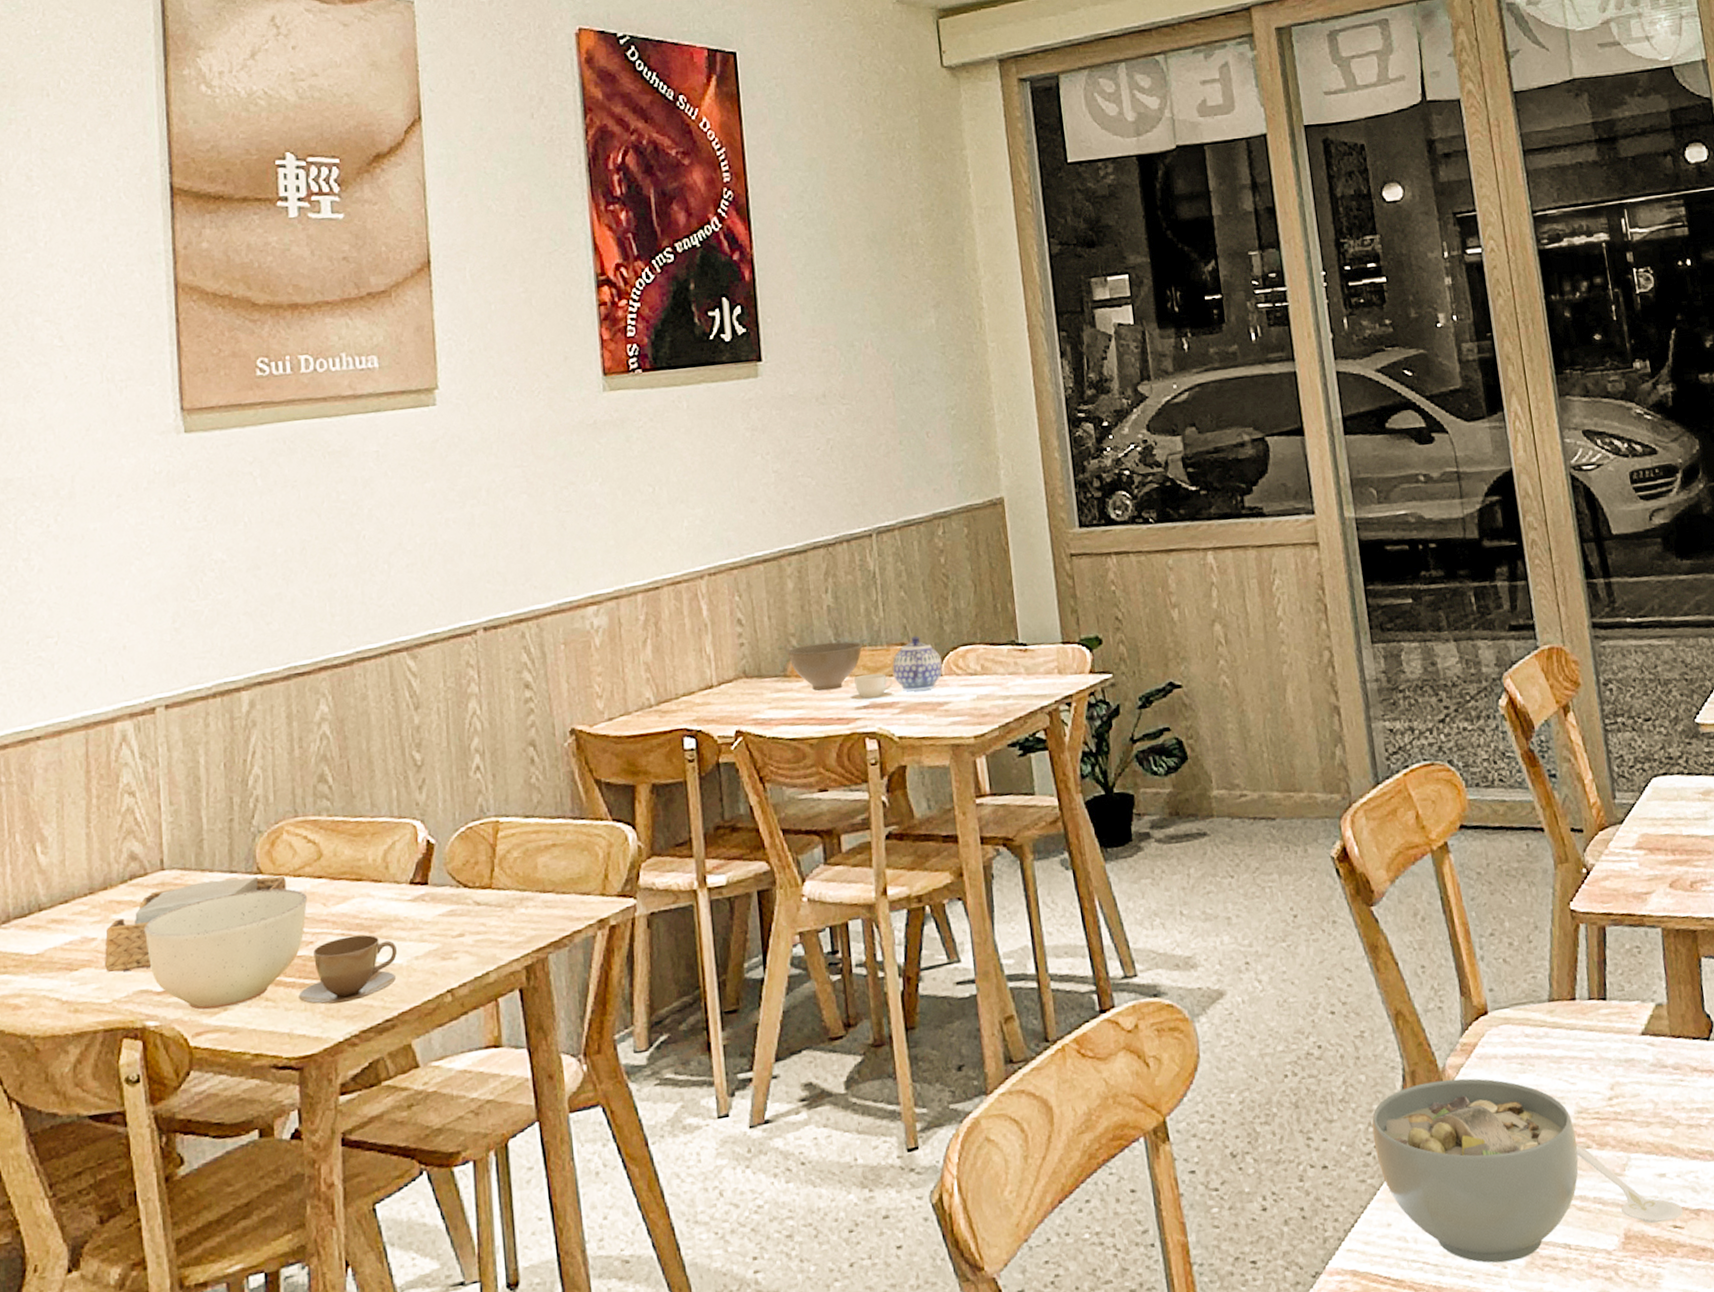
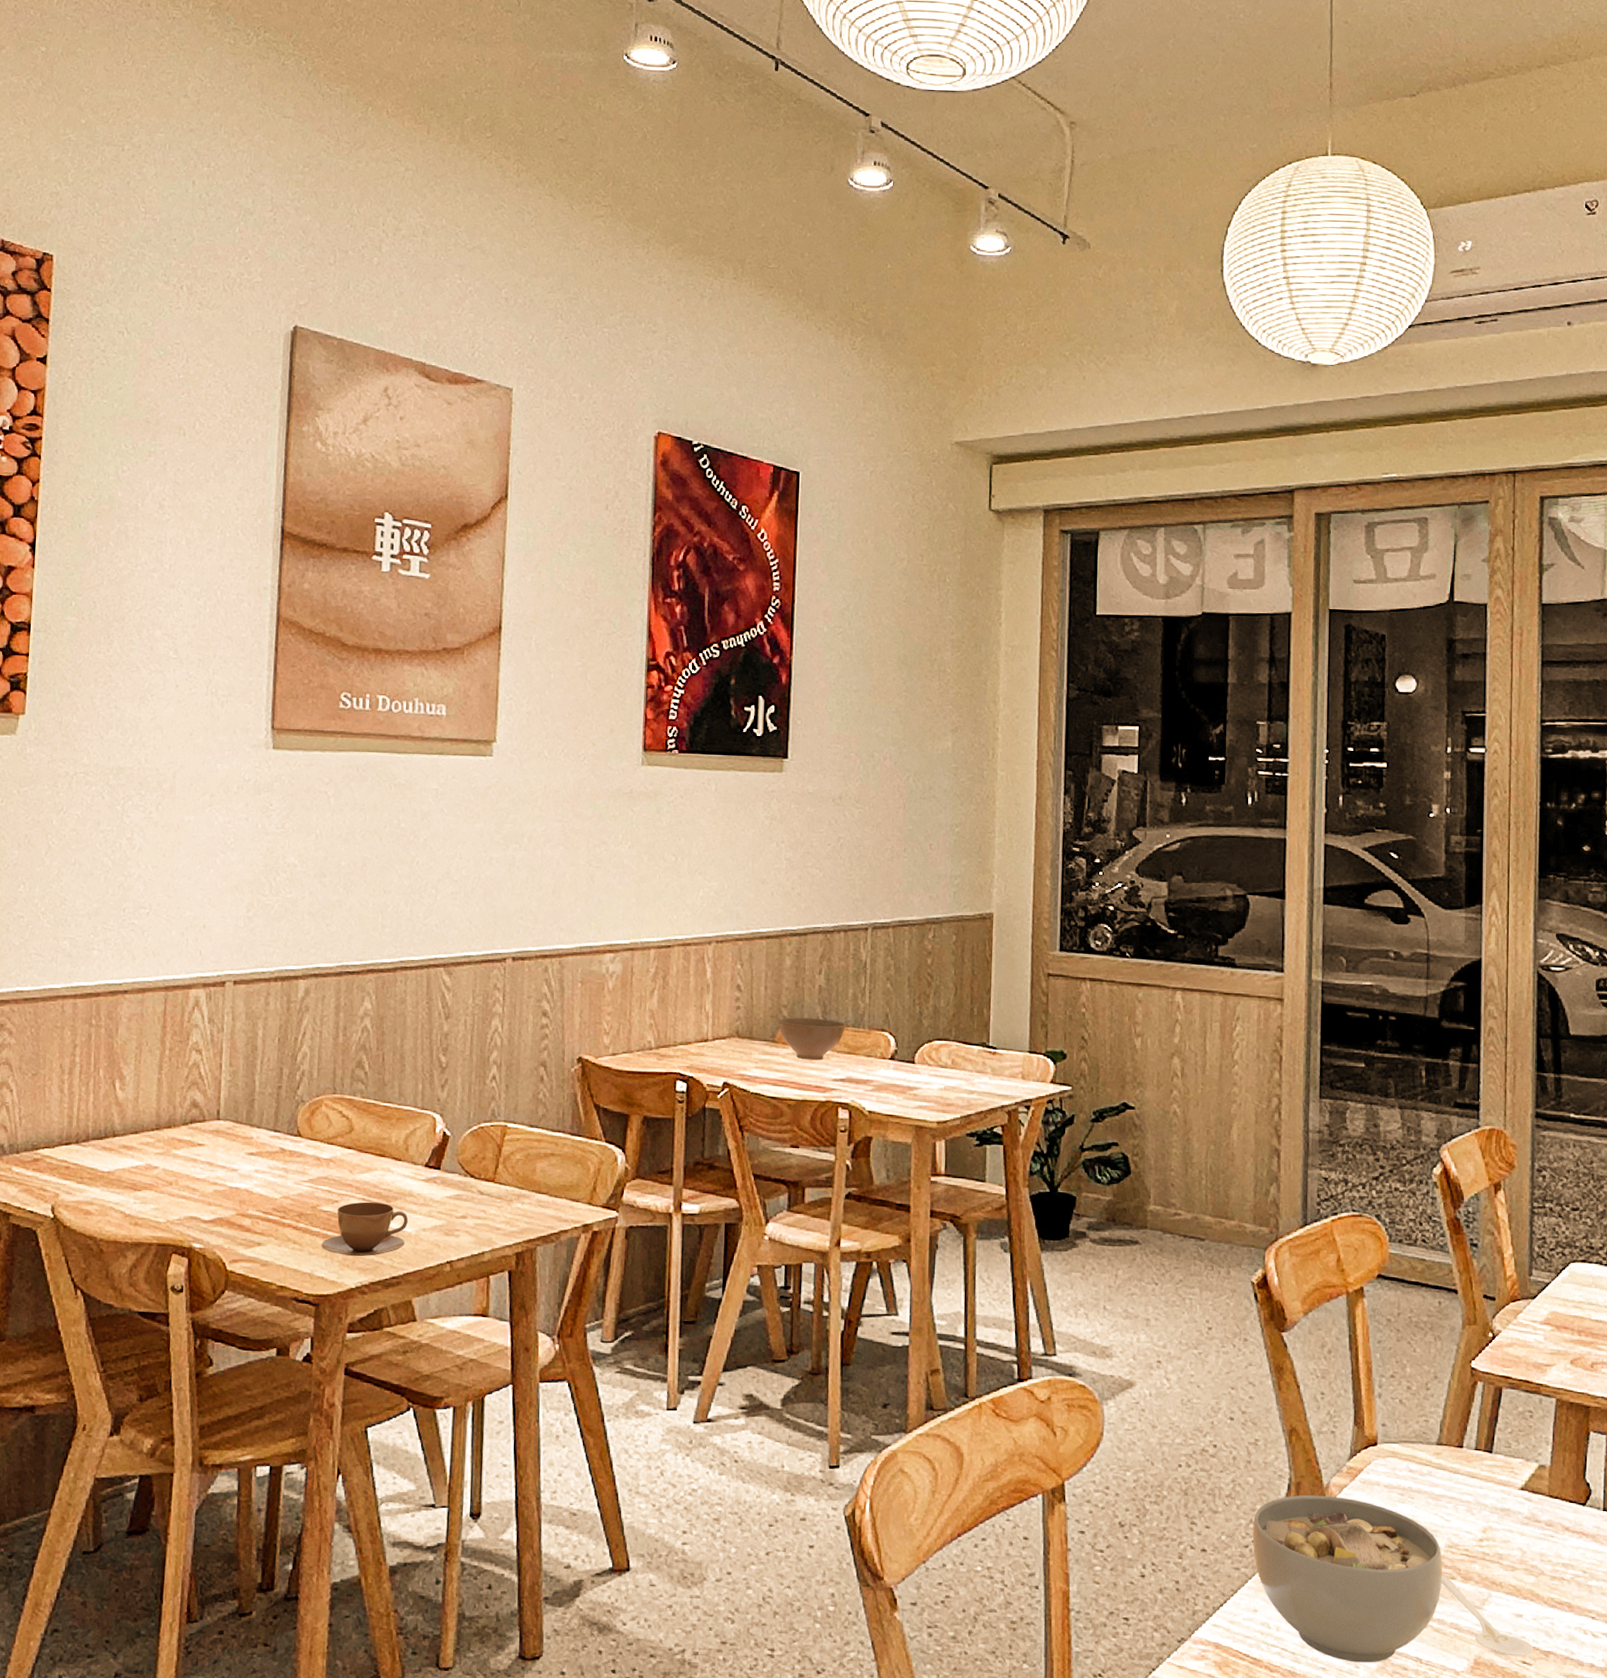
napkin holder: present [104,875,286,973] -> none [162,1135,320,1199]
bowl: present [143,888,308,1010] -> none [198,1149,338,1243]
teacup: present [850,673,893,701] -> none [829,1051,869,1075]
teapot: present [892,635,943,692] -> none [870,1024,917,1074]

